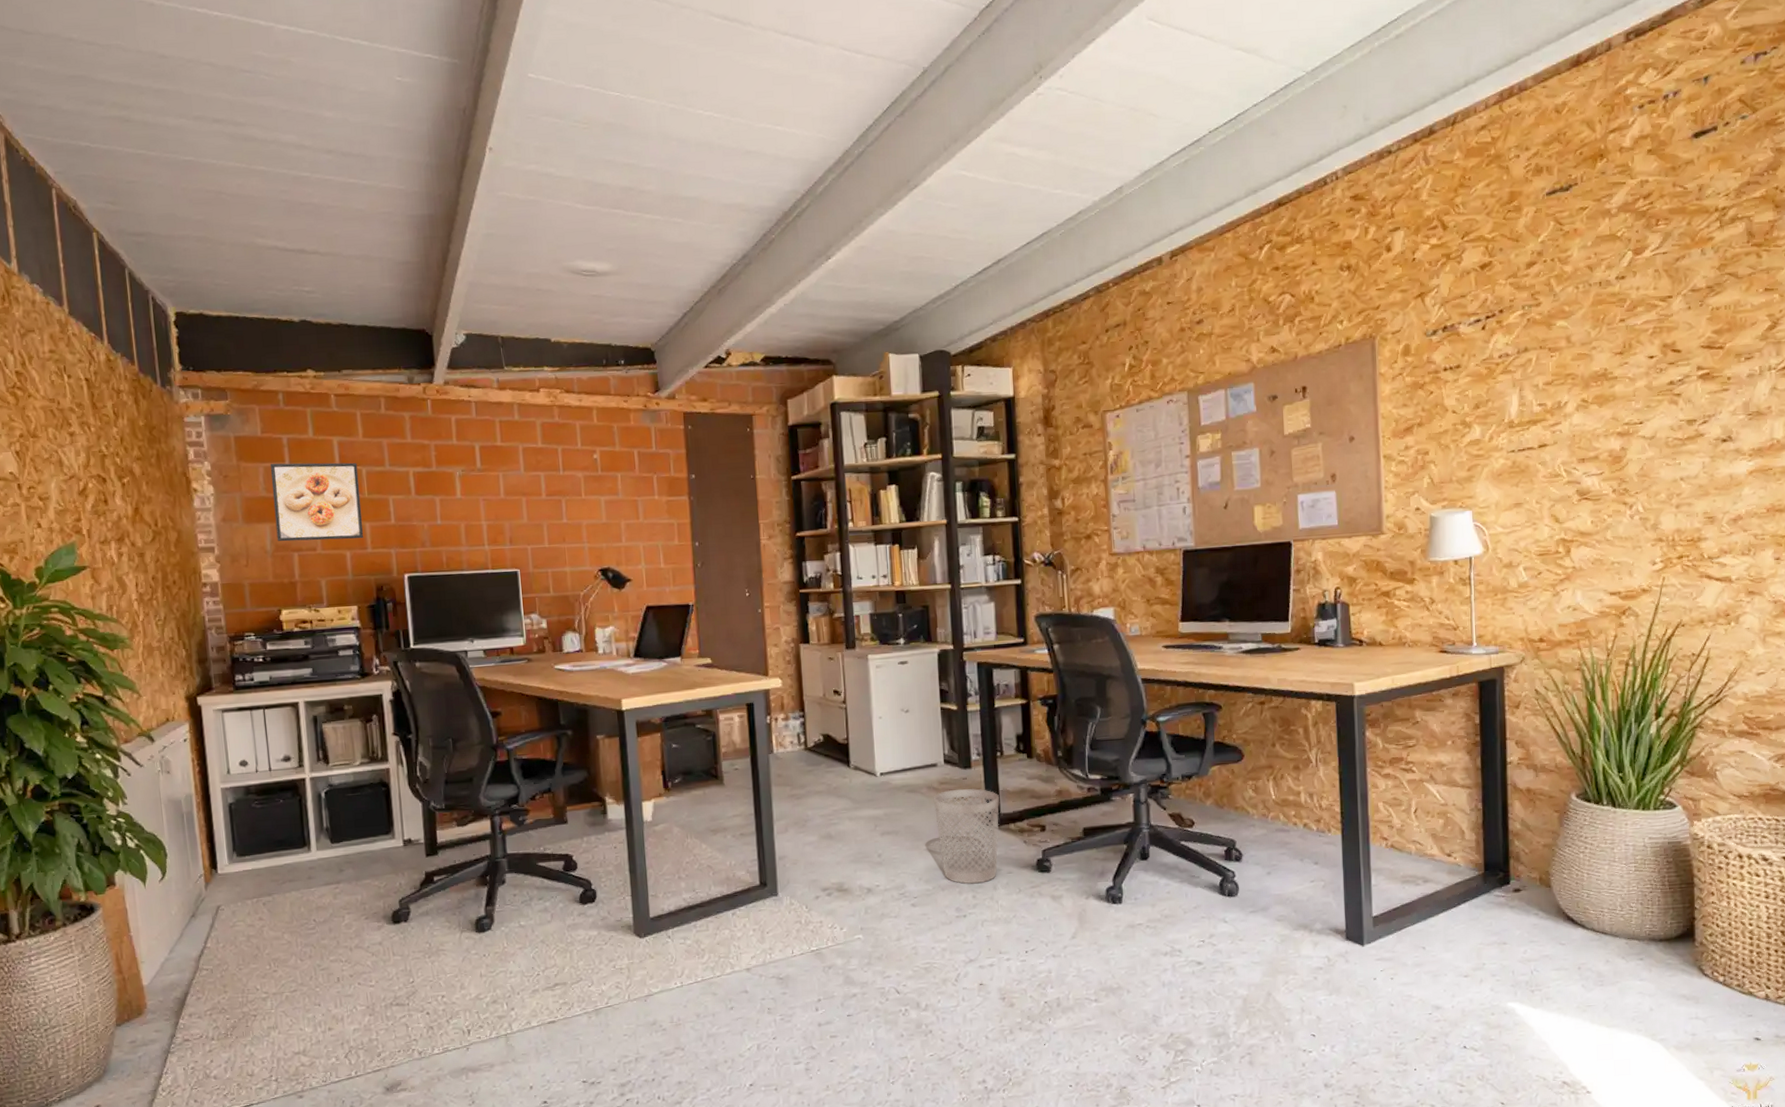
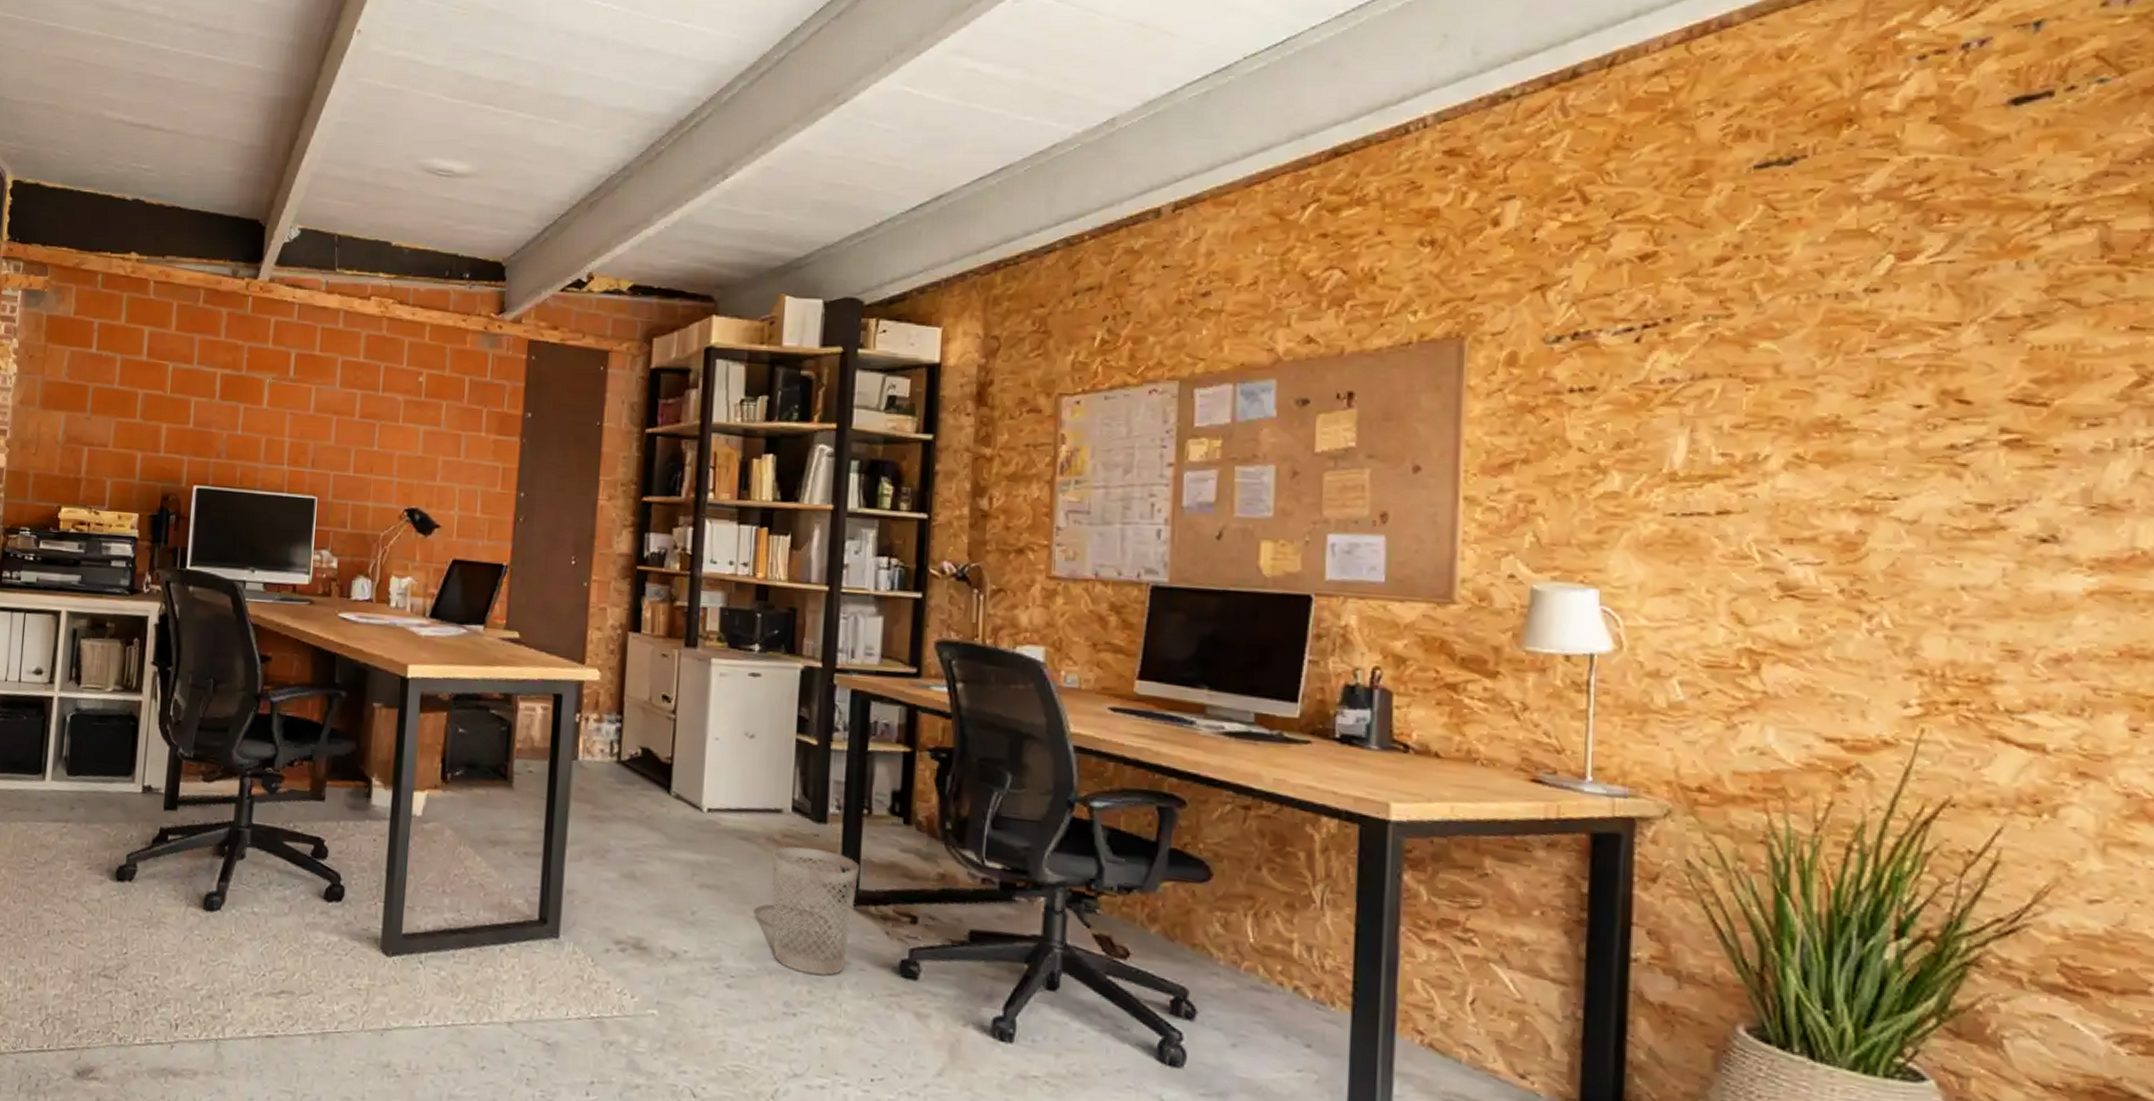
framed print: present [270,462,364,542] -> none [70,347,165,441]

